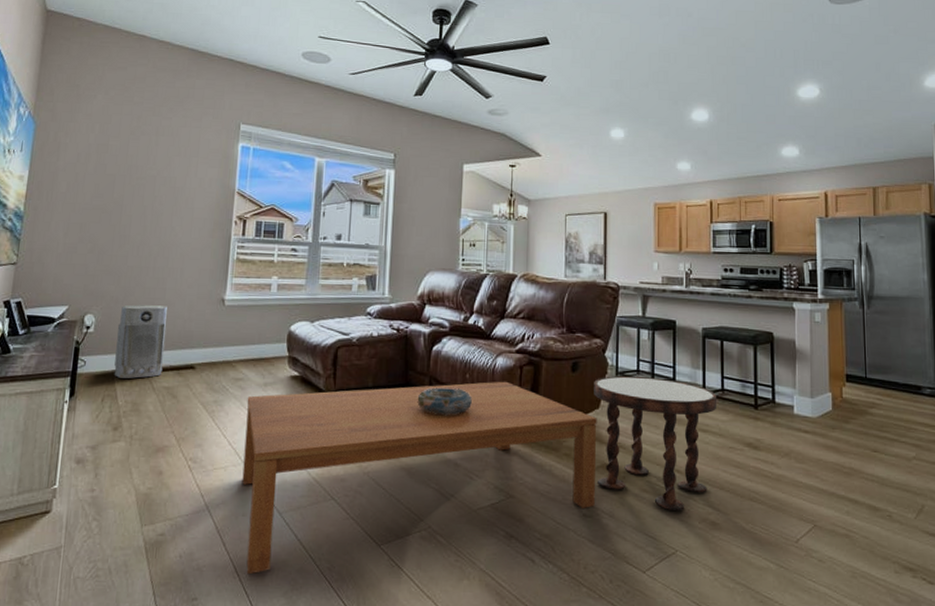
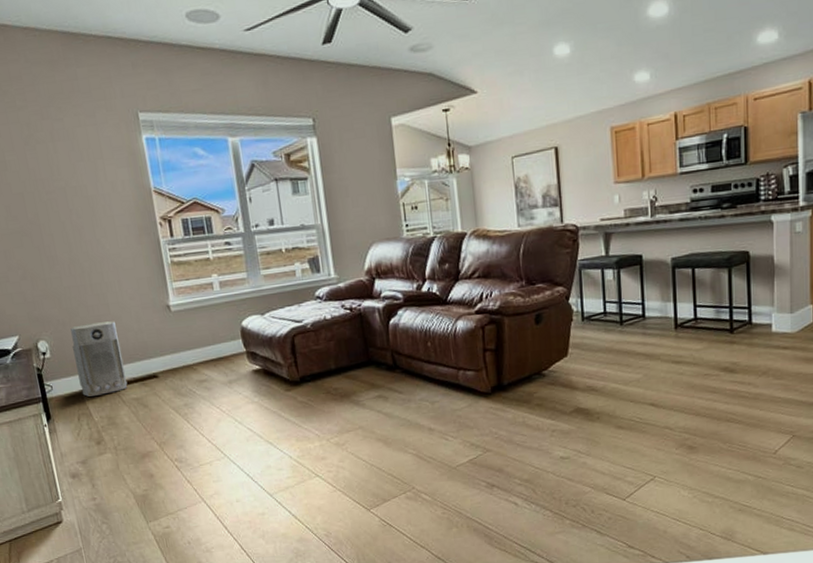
coffee table: present [242,381,597,575] -> none [215,343,571,550]
decorative bowl: present [417,387,472,416] -> none [382,357,437,386]
side table: present [594,376,716,512] -> none [560,316,689,443]

